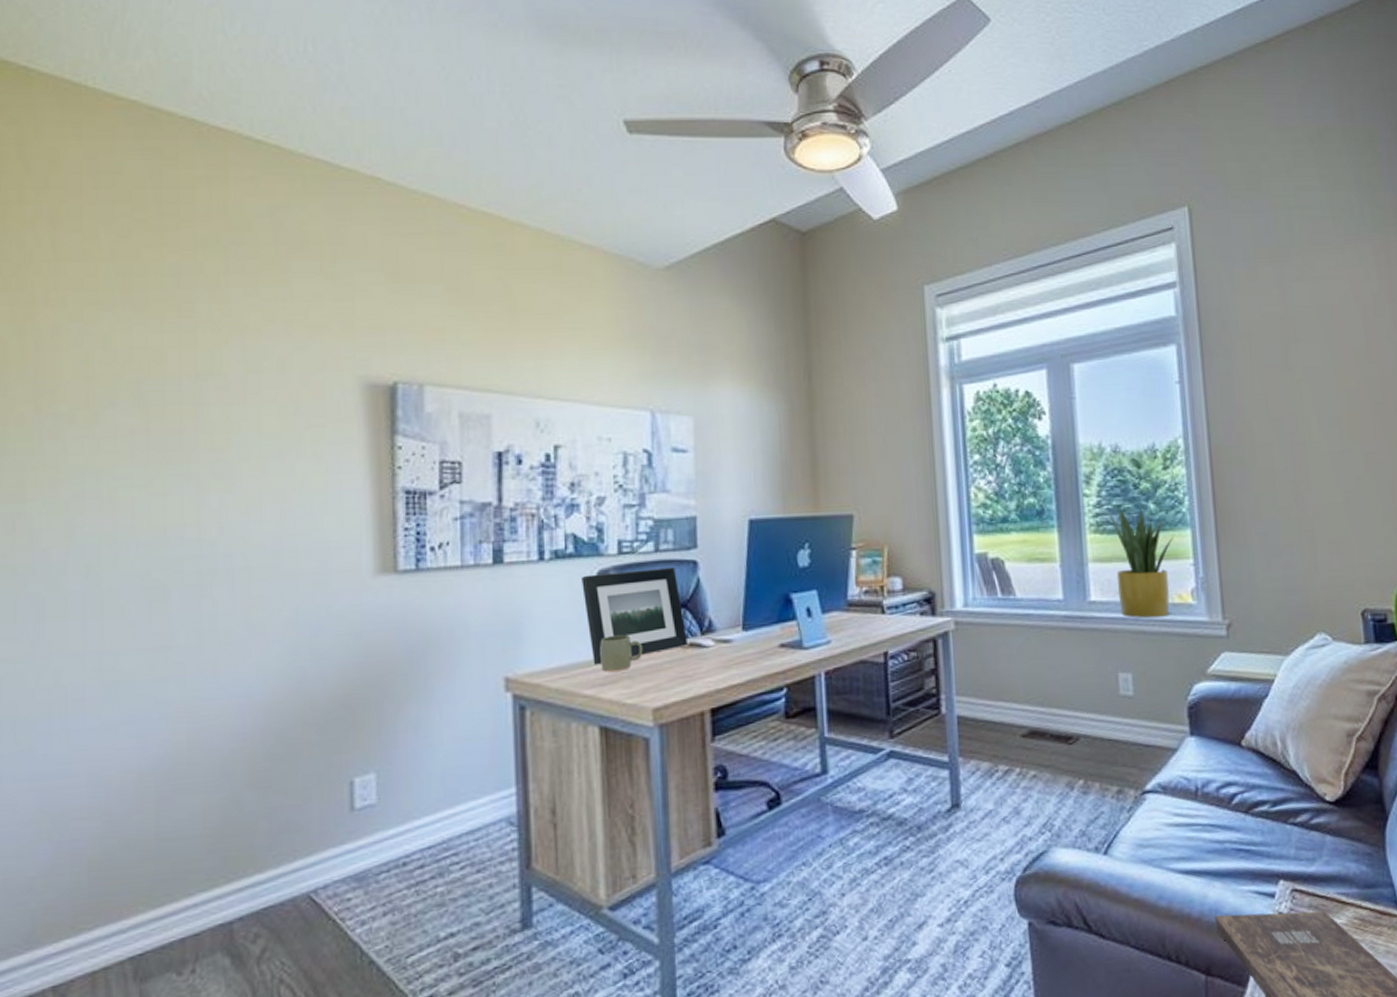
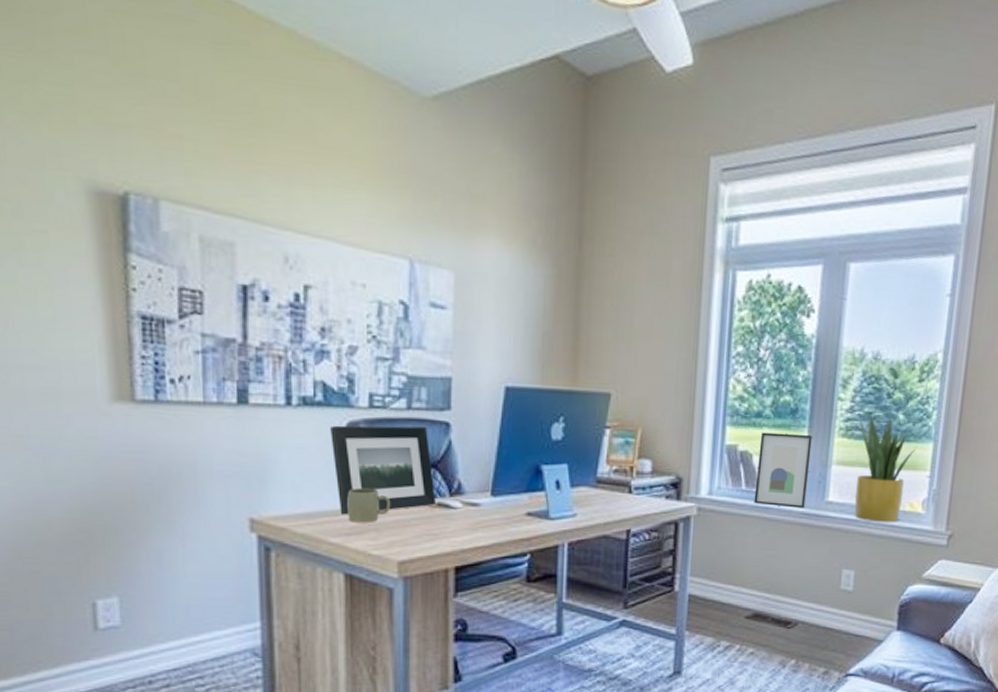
picture frame: none [1009,534,1067,613] -> present [754,432,813,508]

